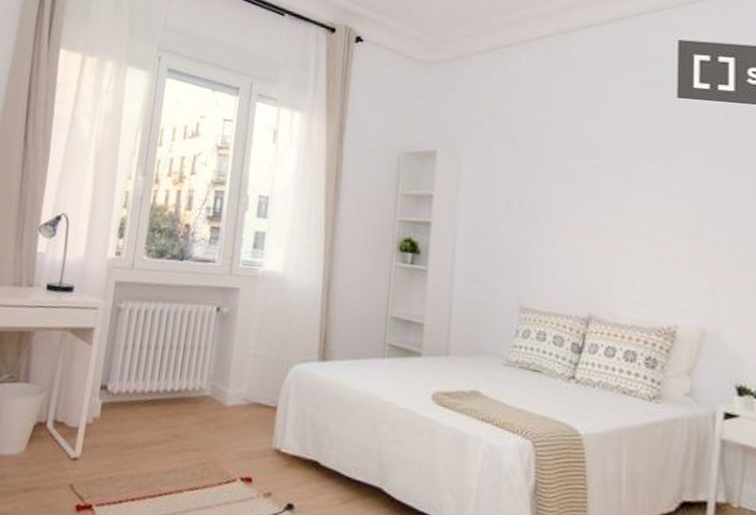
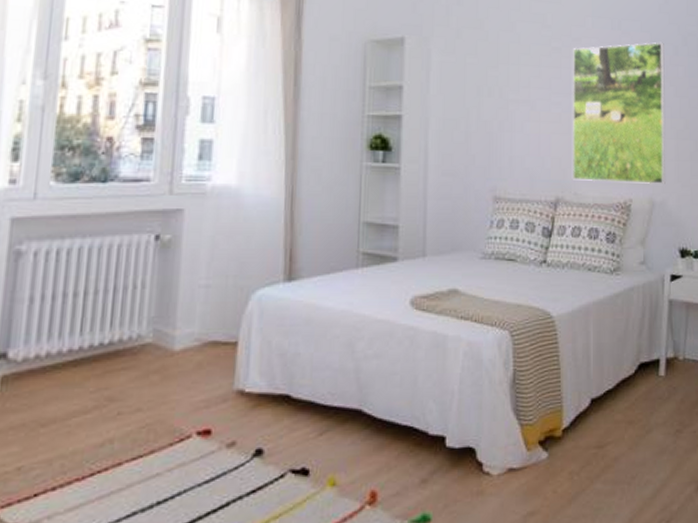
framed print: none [607,162,723,314] -> present [572,42,667,185]

